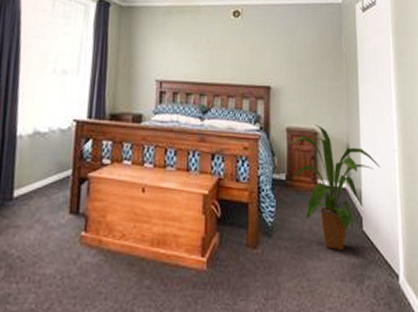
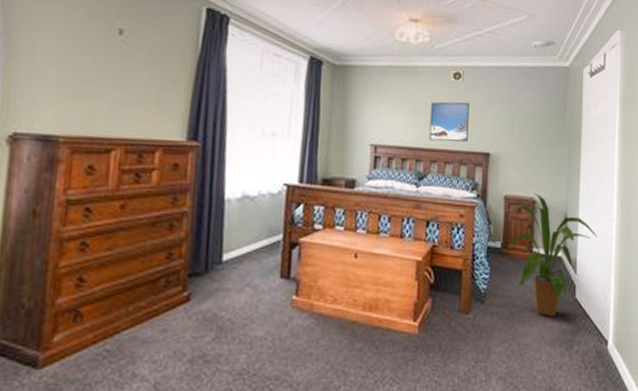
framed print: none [211,38,249,76] -> present [428,101,470,142]

